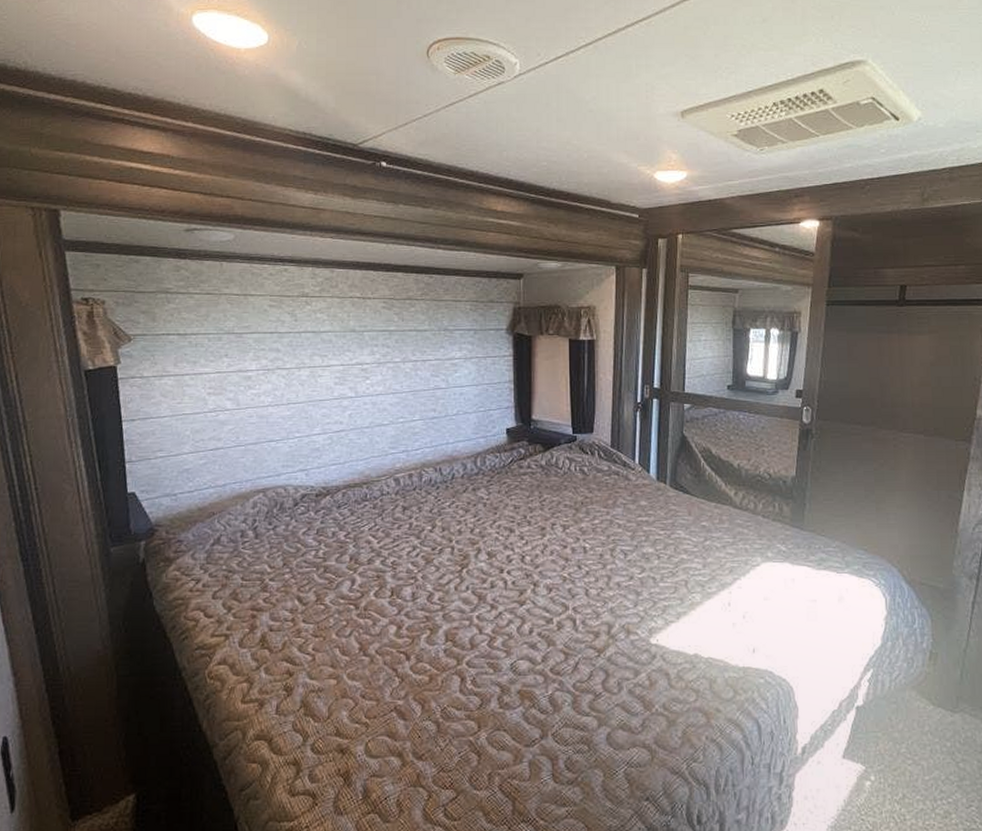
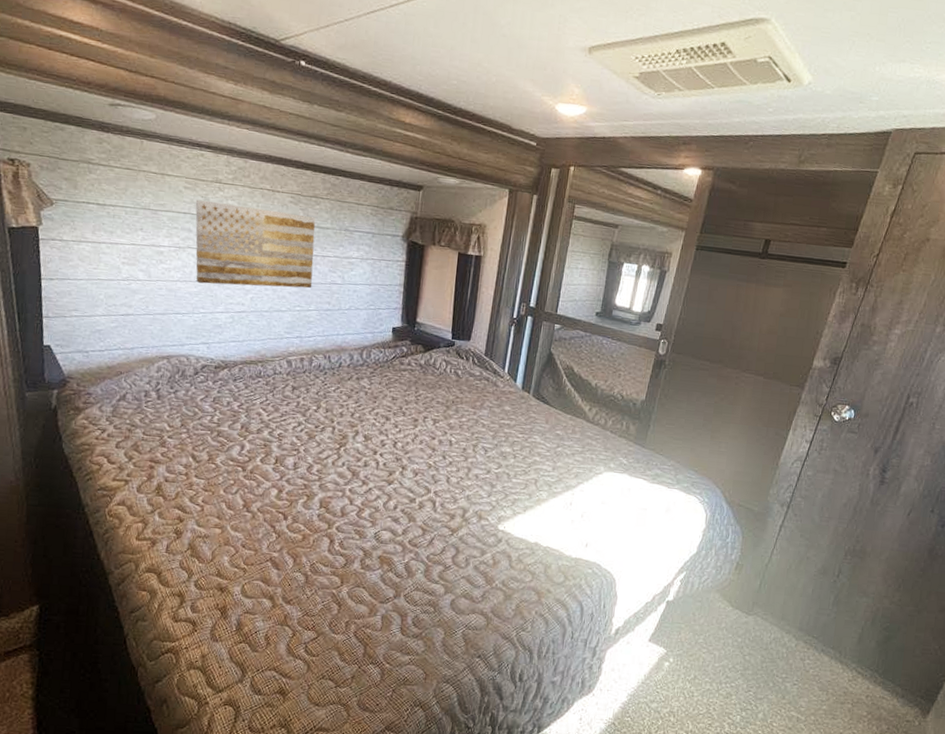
wall art: none [282,317,415,405] -> present [195,199,315,289]

